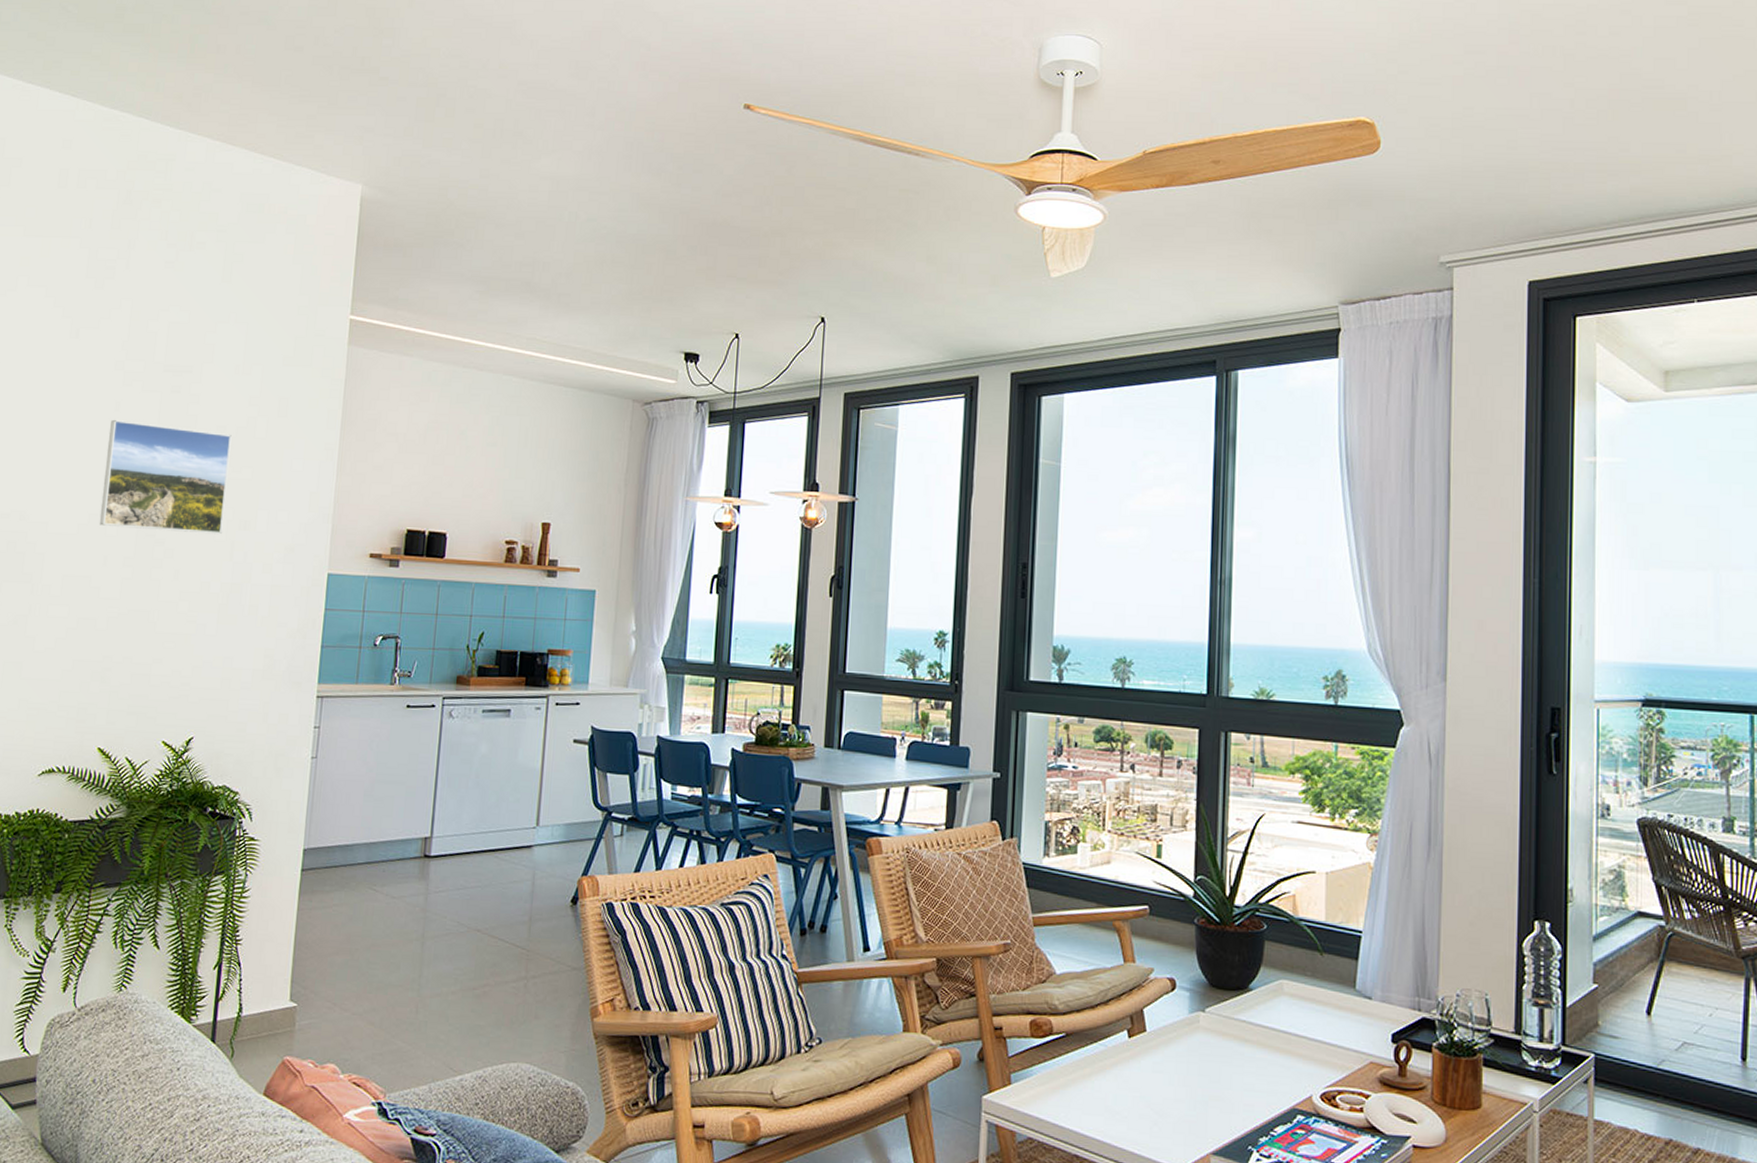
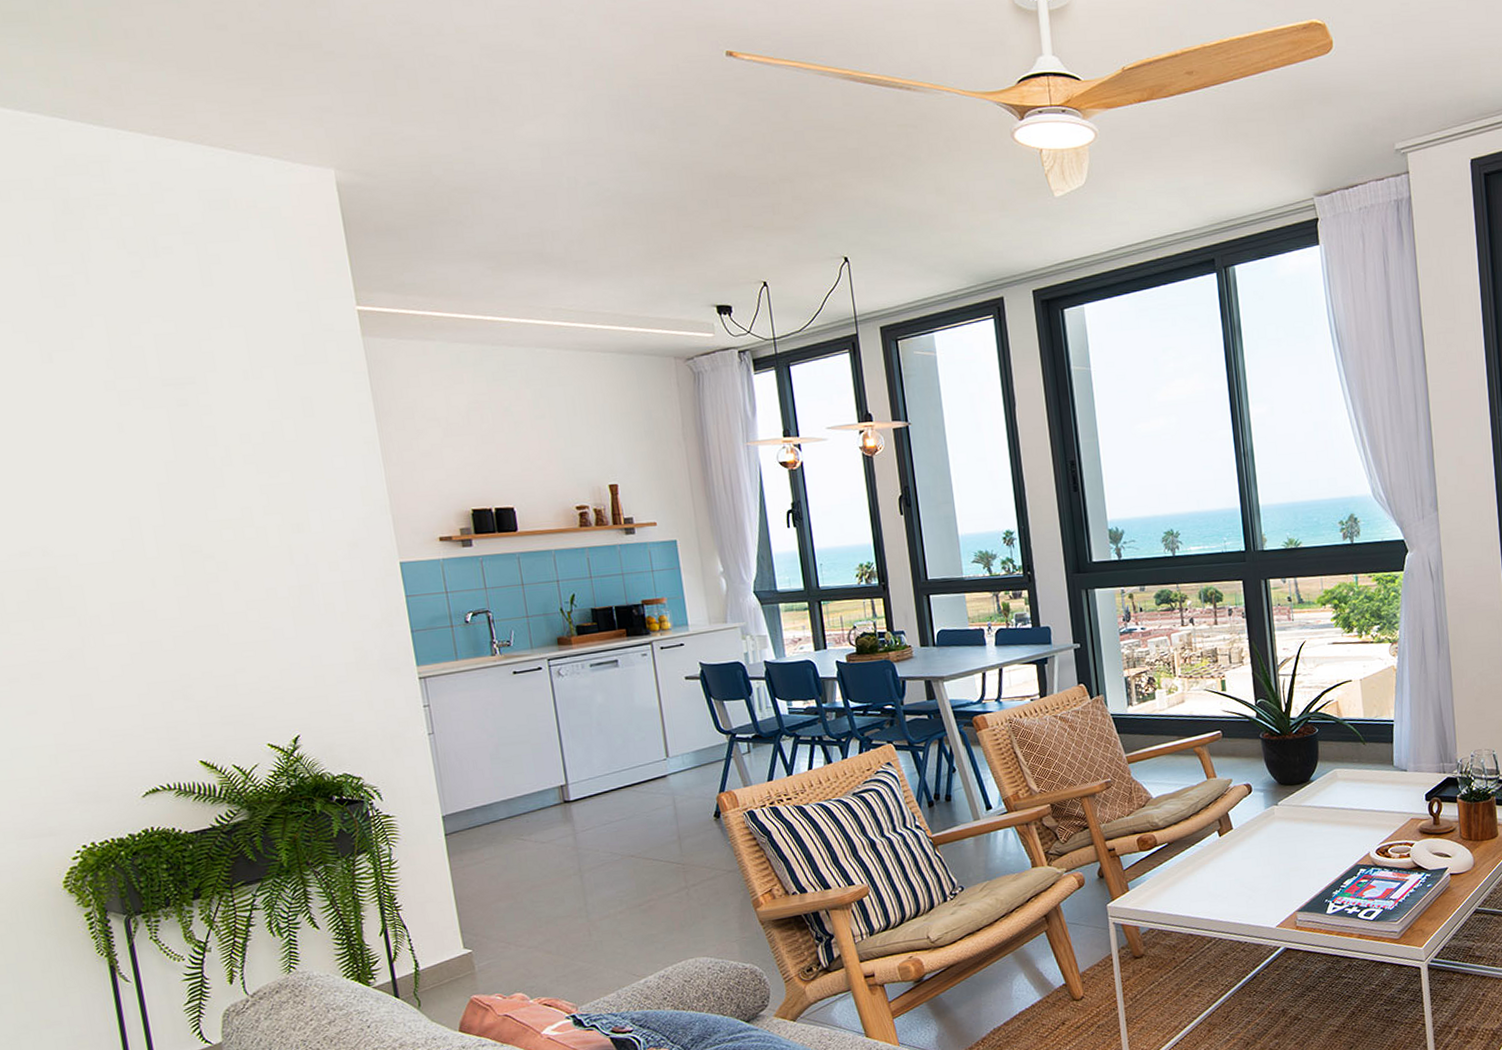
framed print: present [99,420,232,535] -> none [117,440,275,549]

